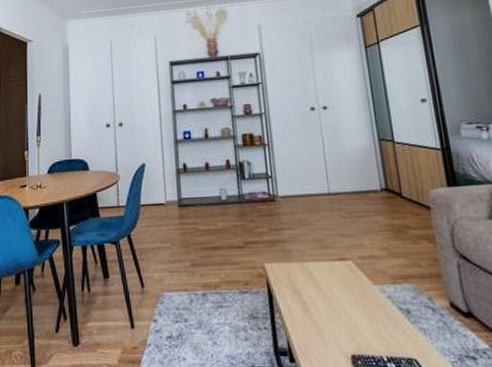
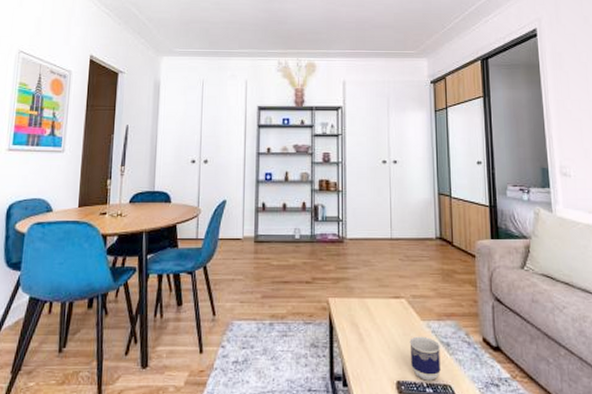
cup: none [362,302,403,354] -> present [409,336,441,381]

